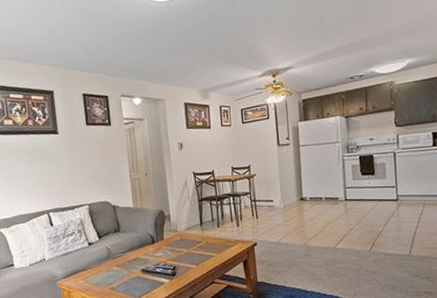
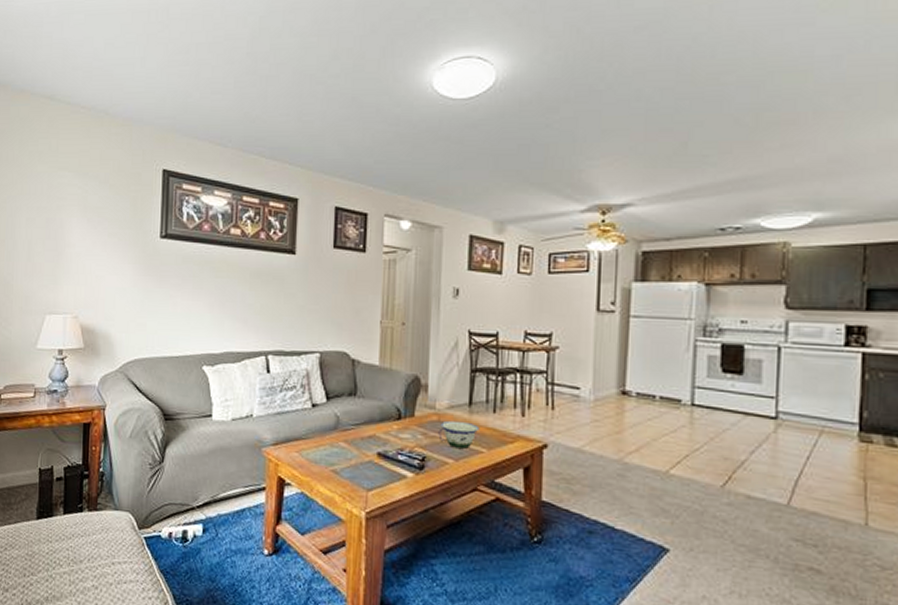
bowl: none [182,237,210,257] -> present [438,420,480,449]

